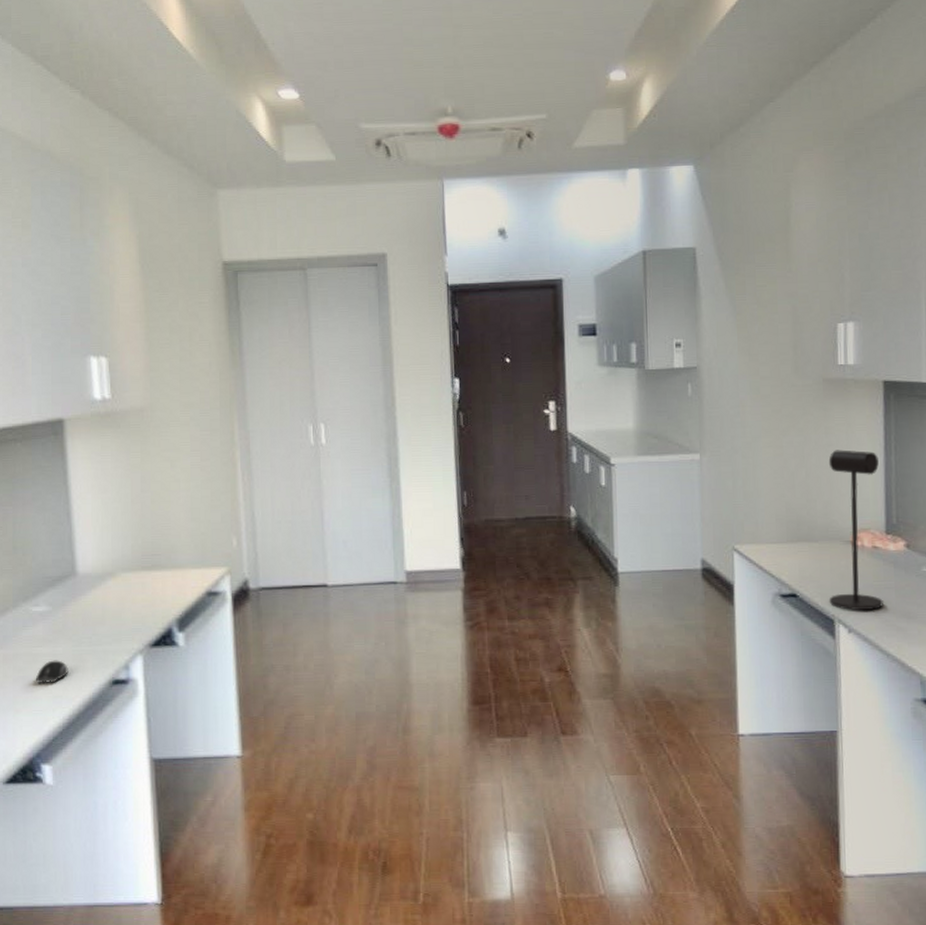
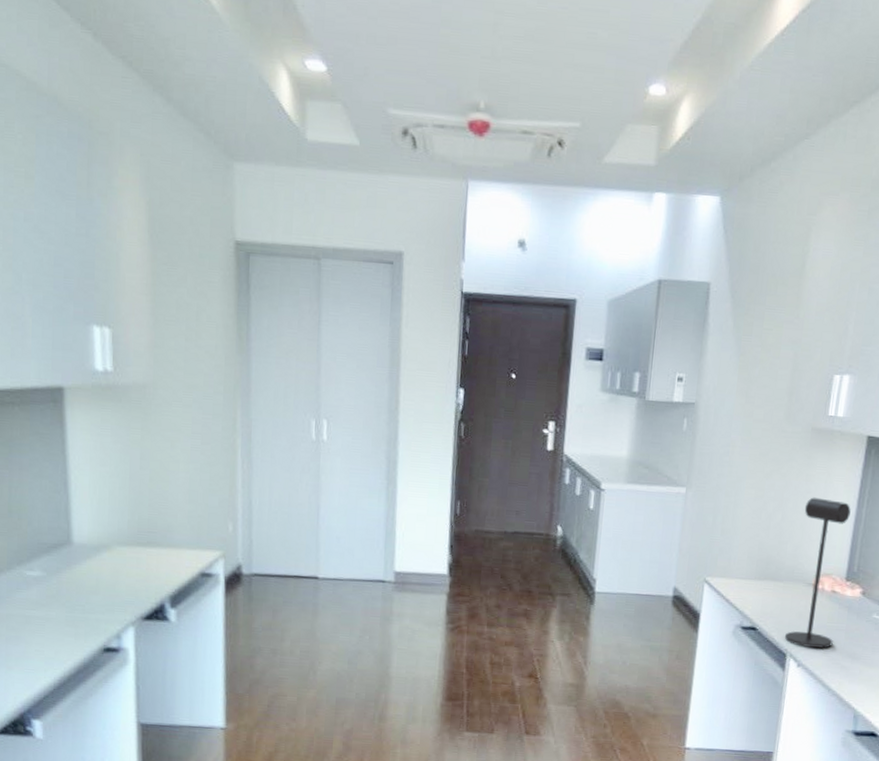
computer mouse: present [35,660,68,683] -> none [28,623,61,645]

